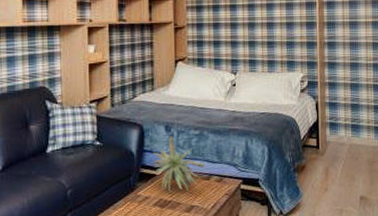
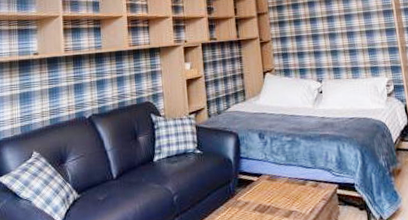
plant: present [150,136,206,194] -> none [247,143,300,200]

